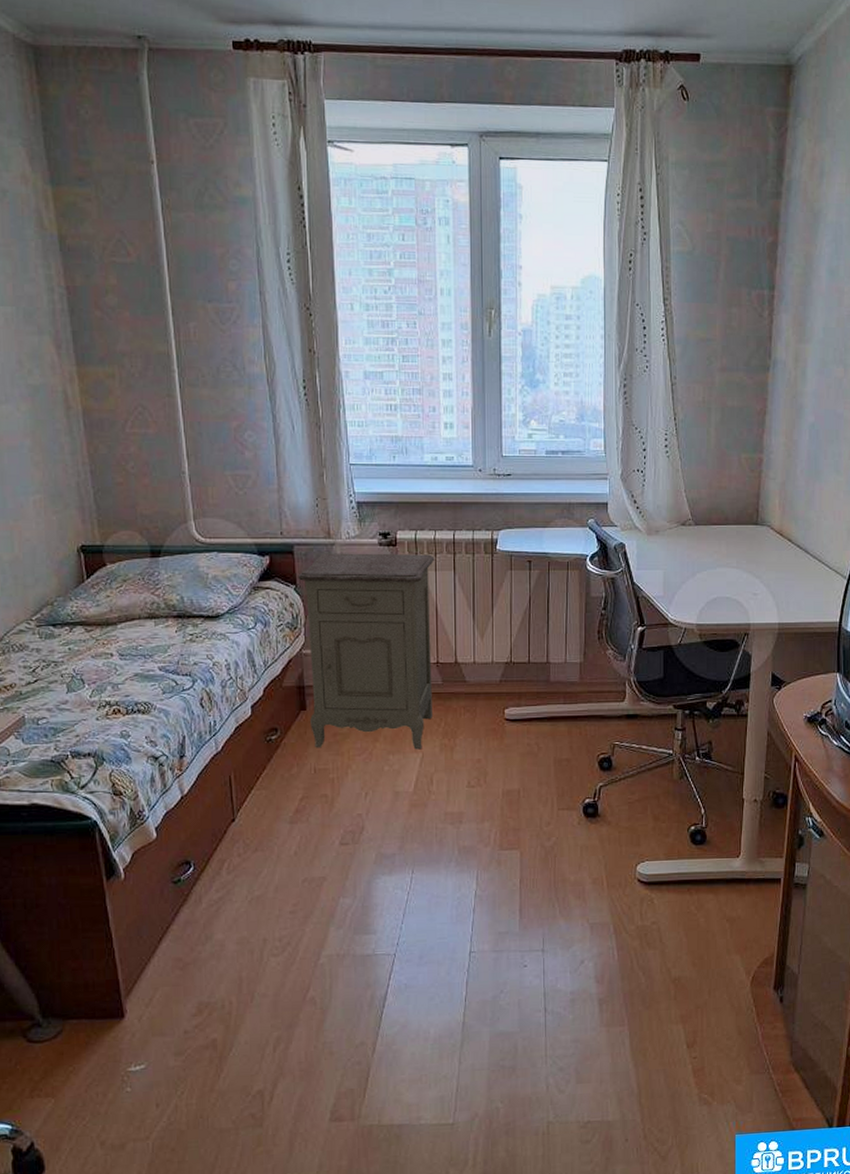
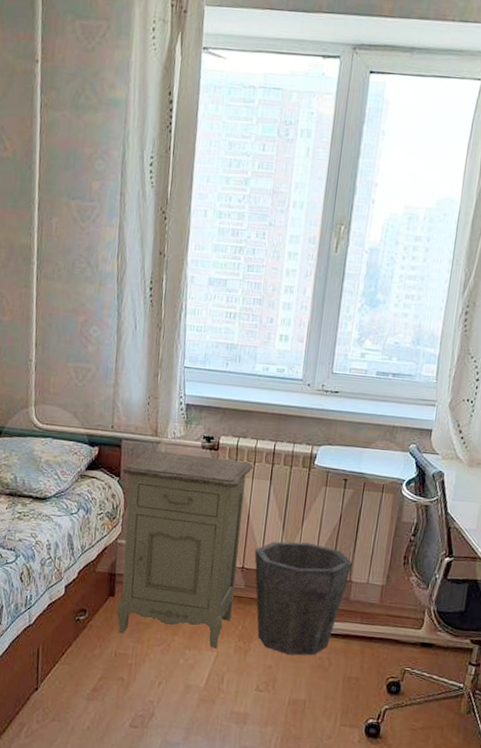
waste bin: none [447,629,548,745] -> present [254,541,352,656]

